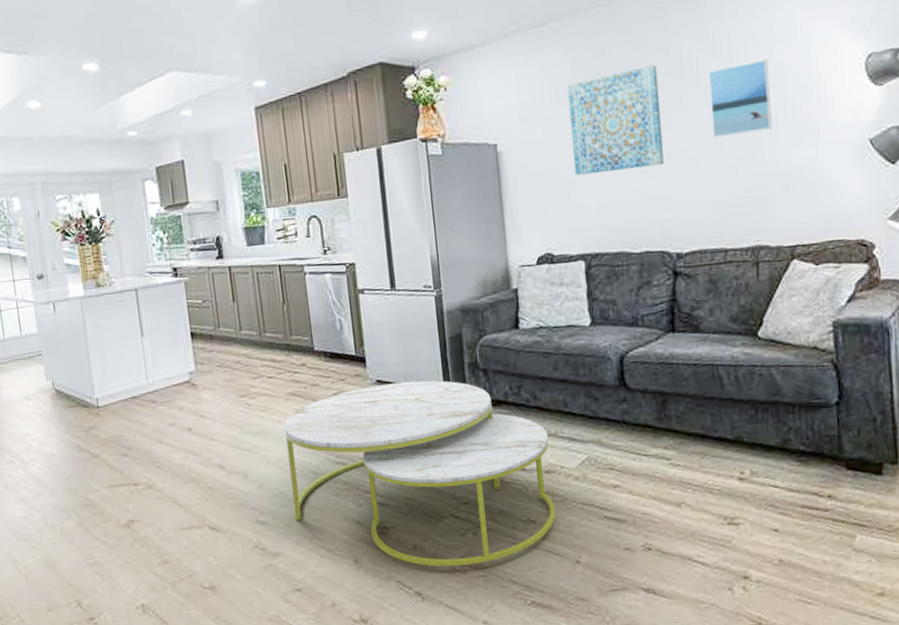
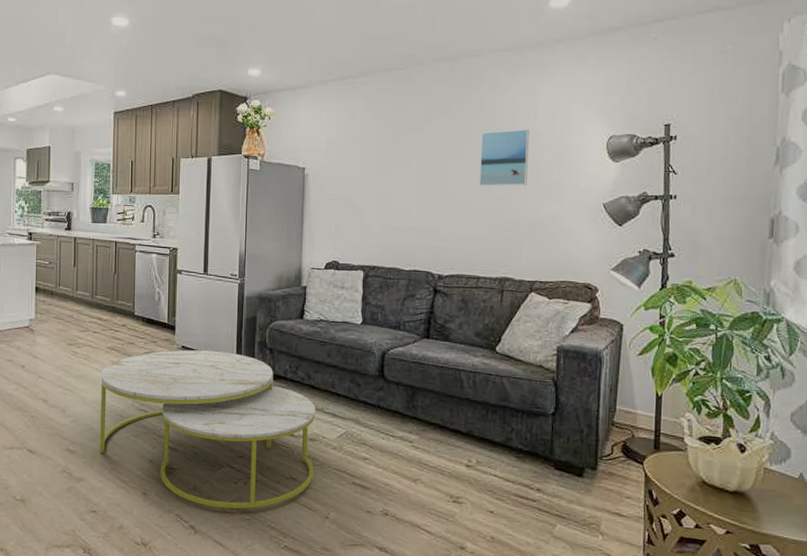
wall art: present [568,65,664,176] -> none [364,122,441,202]

